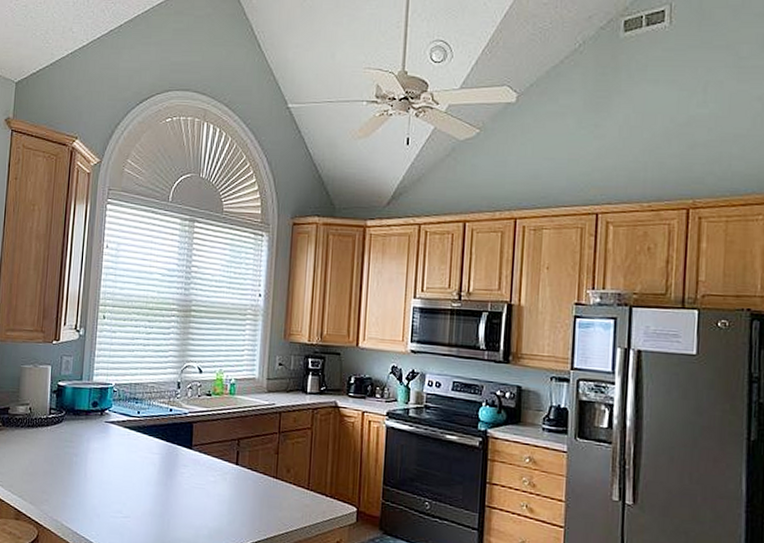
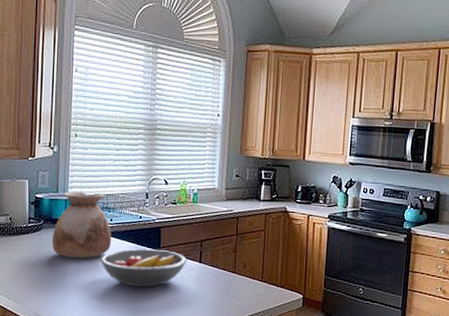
vase: none [73,379,139,456] -> present [52,191,112,259]
fruit bowl: none [124,446,222,492] -> present [100,248,187,287]

